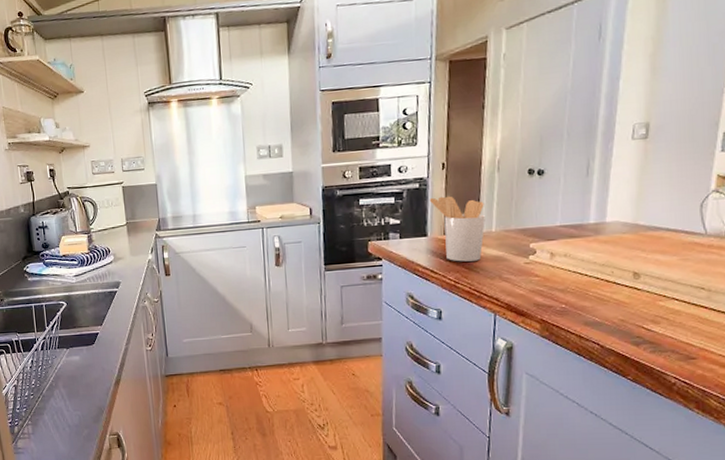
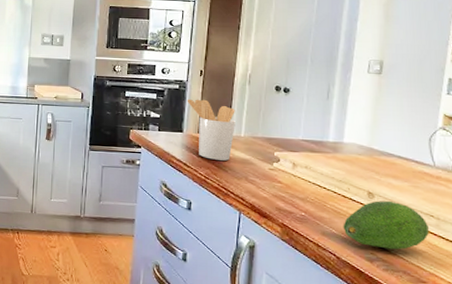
fruit: none [606,278,699,330] -> present [343,200,429,250]

